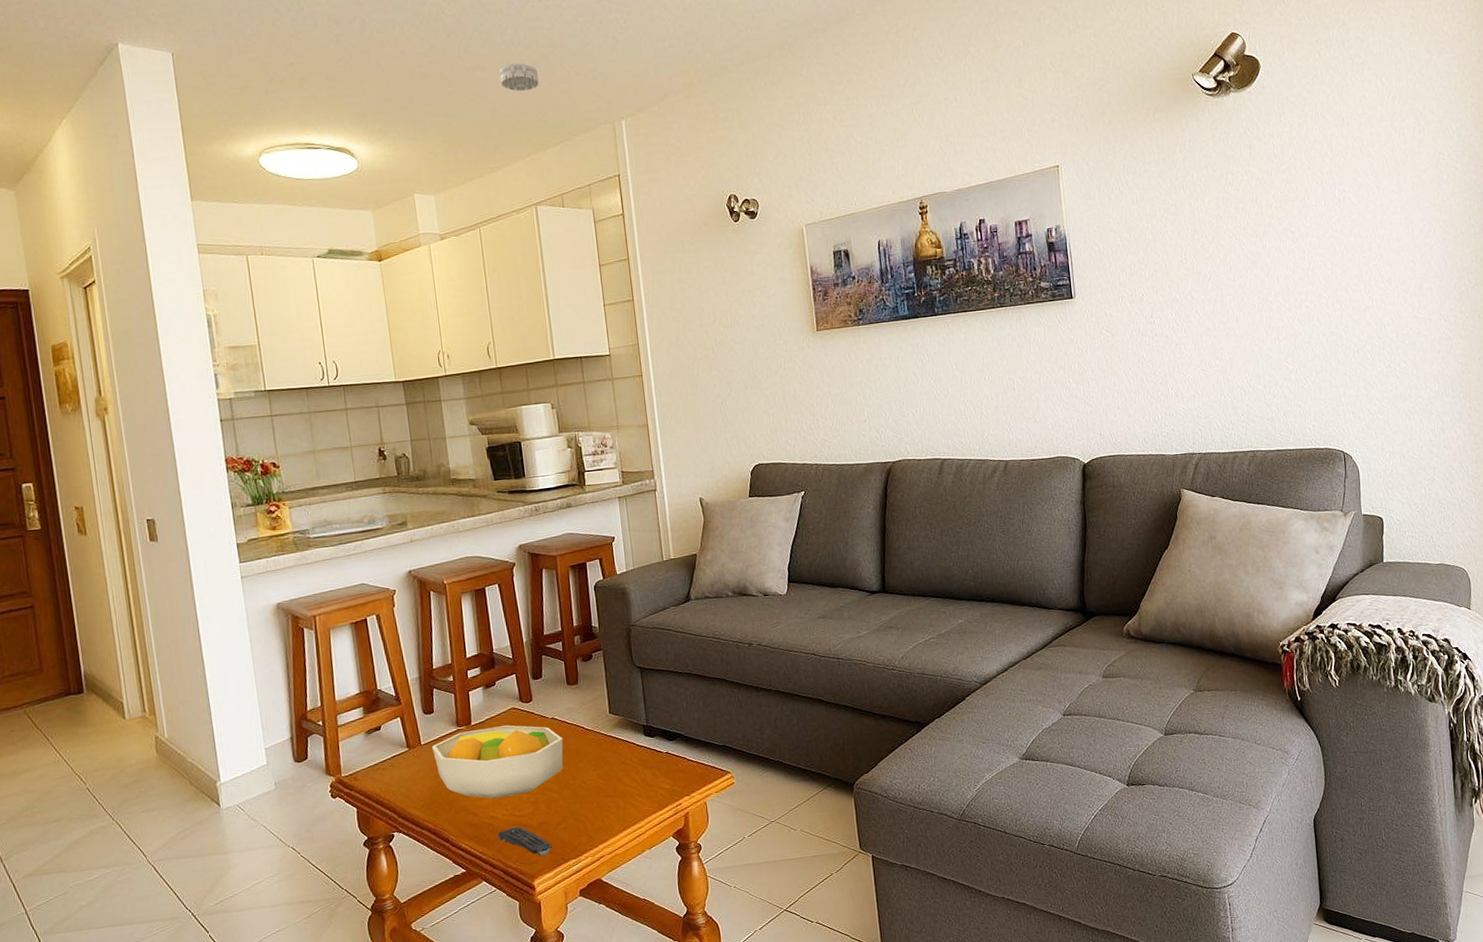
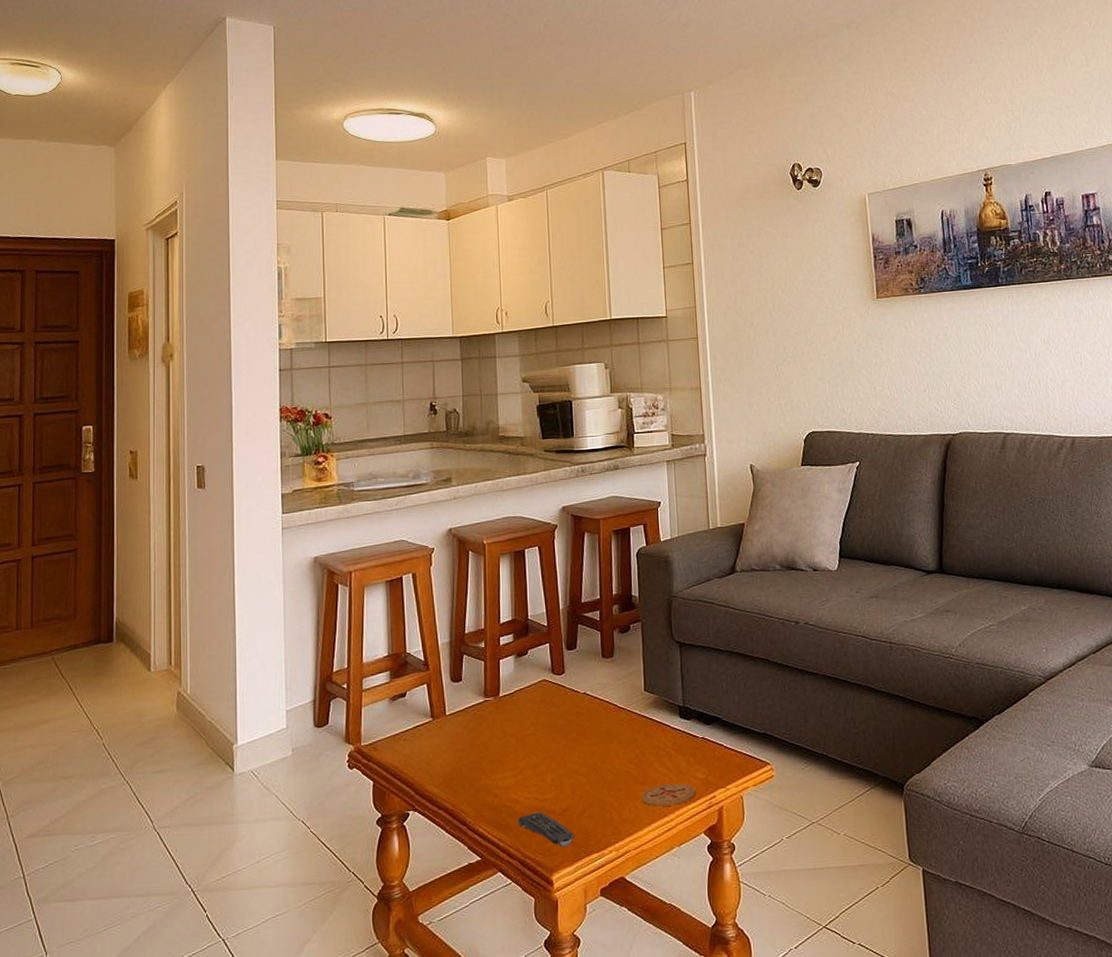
fruit bowl: present [432,725,564,799] -> none [457,698,594,780]
smoke detector: present [500,63,539,91] -> none [577,38,613,64]
coaster: none [612,794,663,816] -> present [641,783,696,807]

